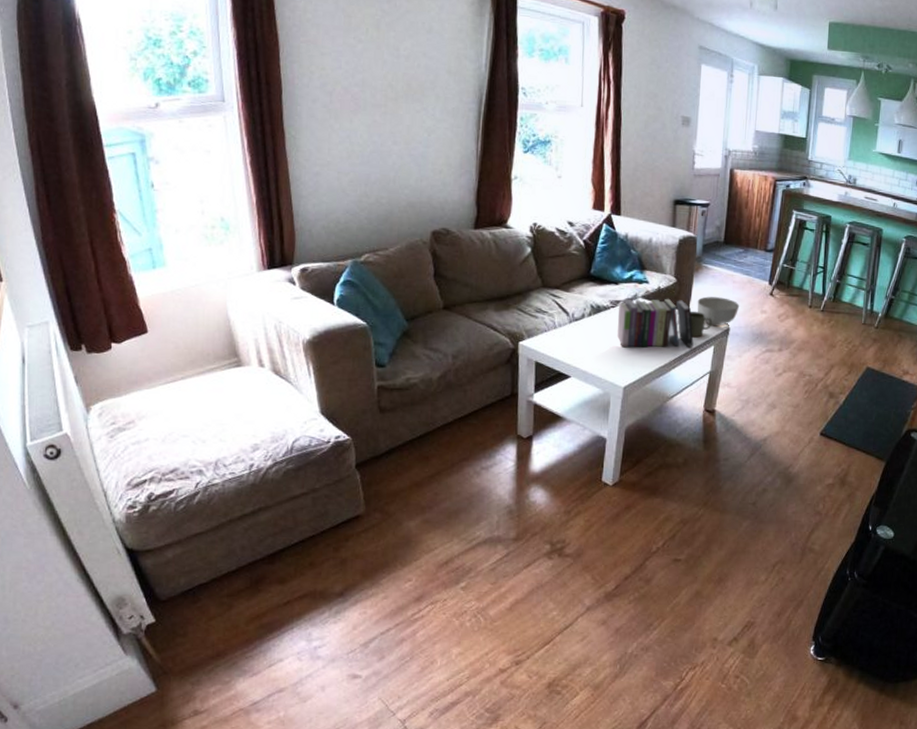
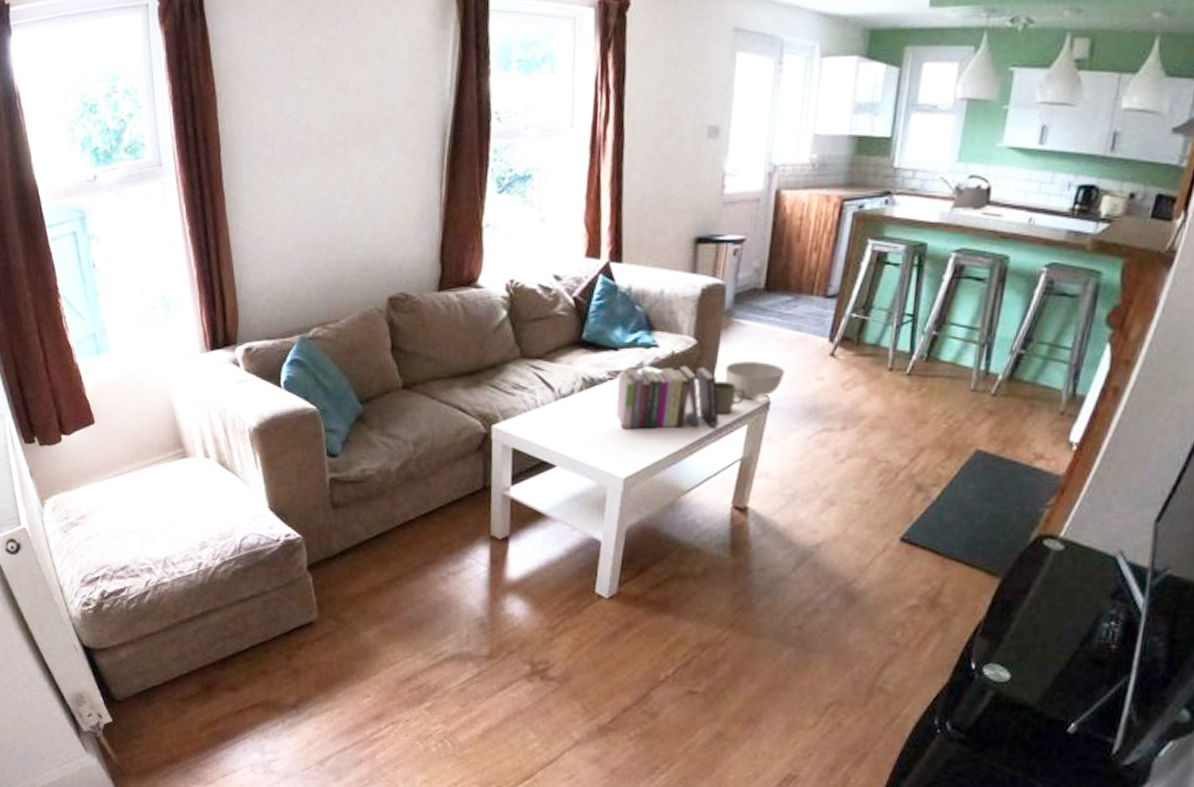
kettle: none [845,170,871,196] -> present [949,175,993,211]

